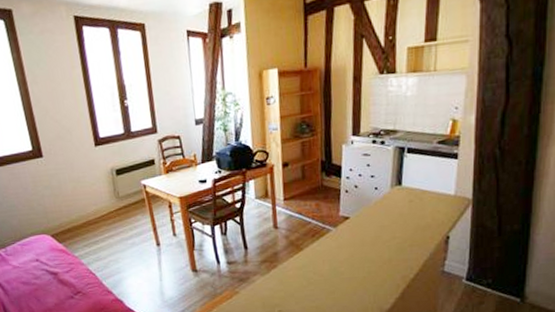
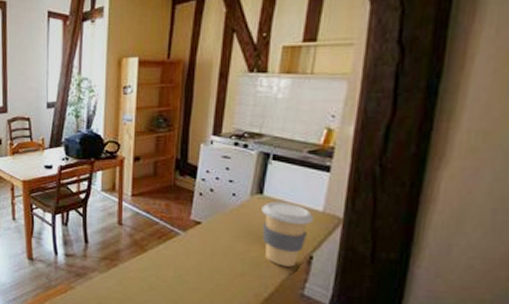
coffee cup: none [401,190,447,248] -> present [261,201,313,267]

